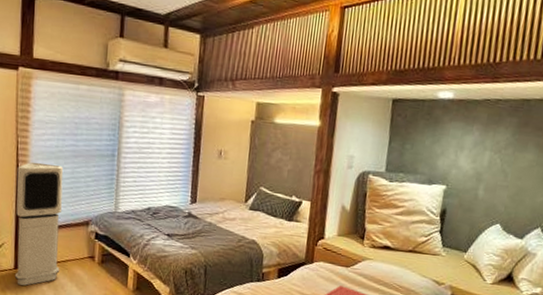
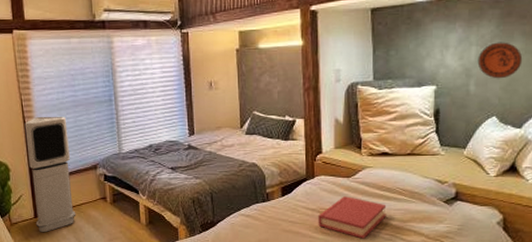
decorative plate: none [489,150,534,188] -> present [477,42,523,79]

